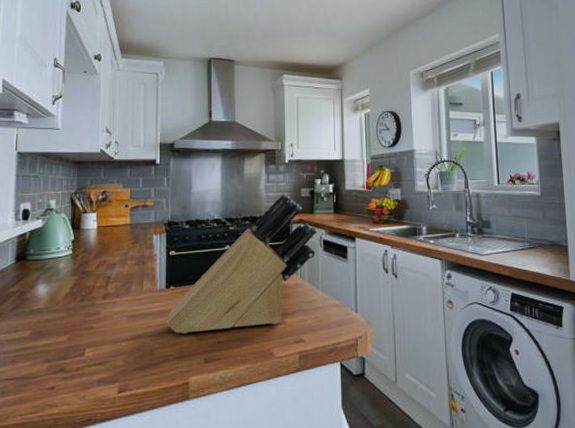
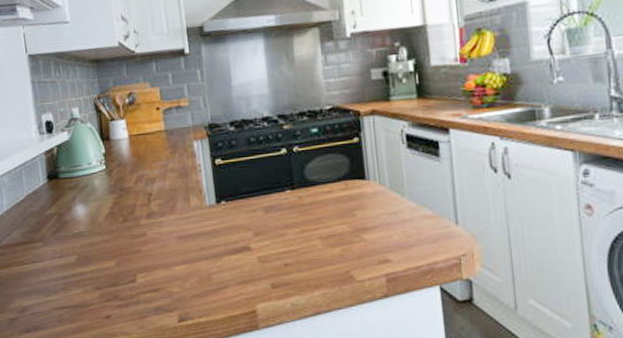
knife block: present [165,192,318,334] -> none [221,76,397,256]

